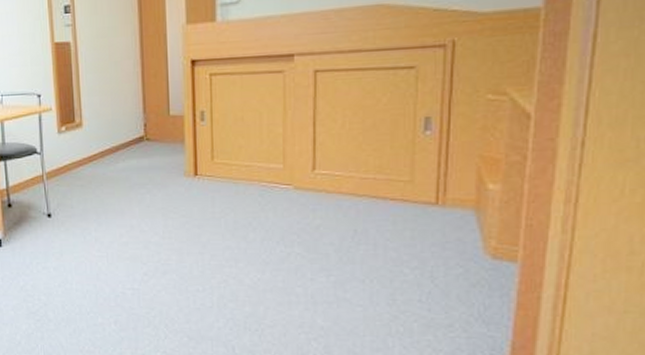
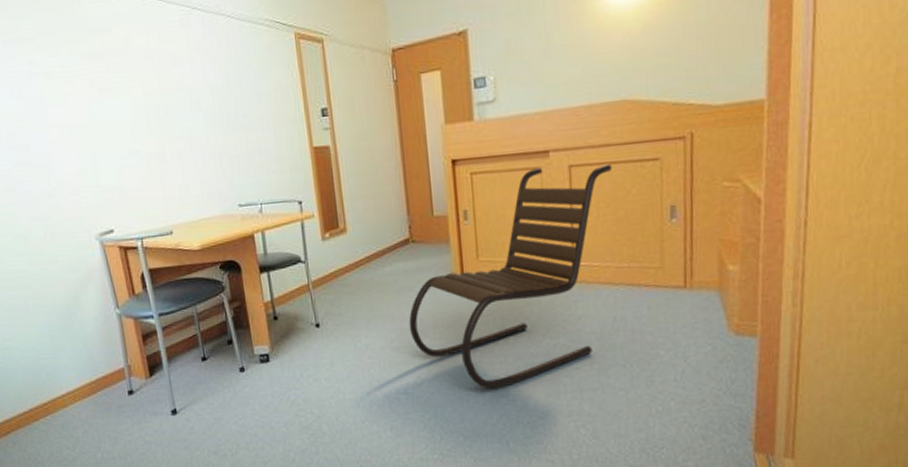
lounge chair: none [139,70,362,293] -> present [409,163,612,390]

